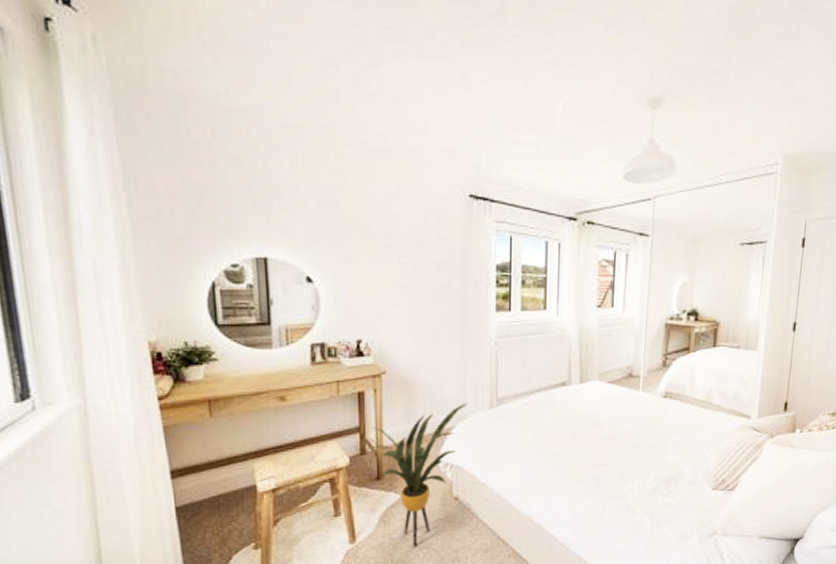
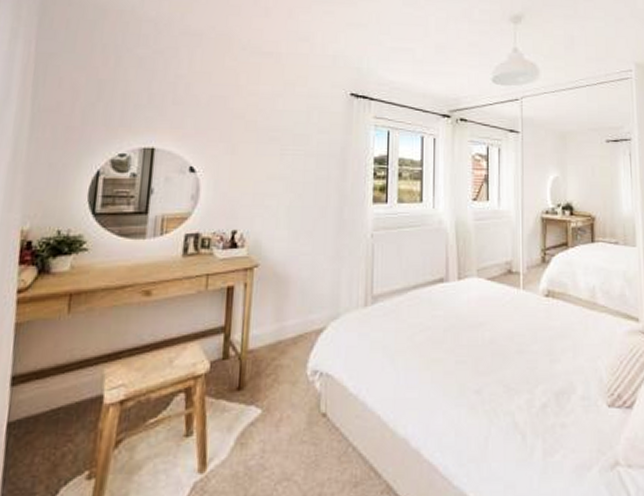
house plant: present [366,403,468,547] -> none [229,300,342,479]

